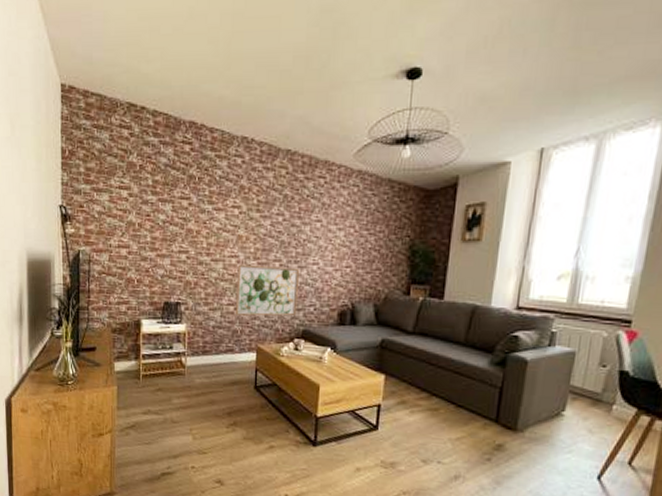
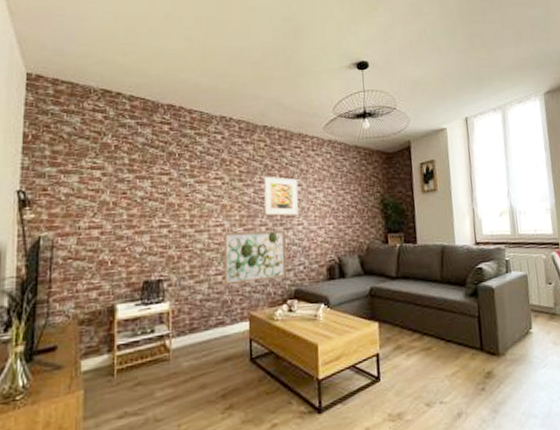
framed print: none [280,208,318,253] -> present [263,176,299,216]

